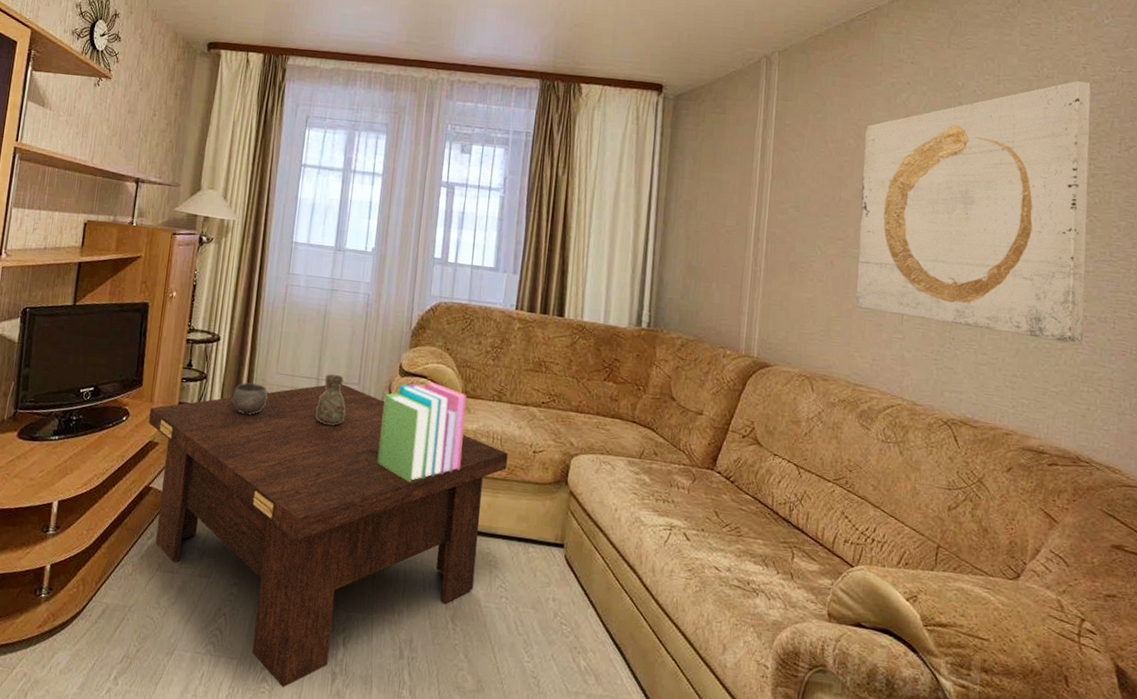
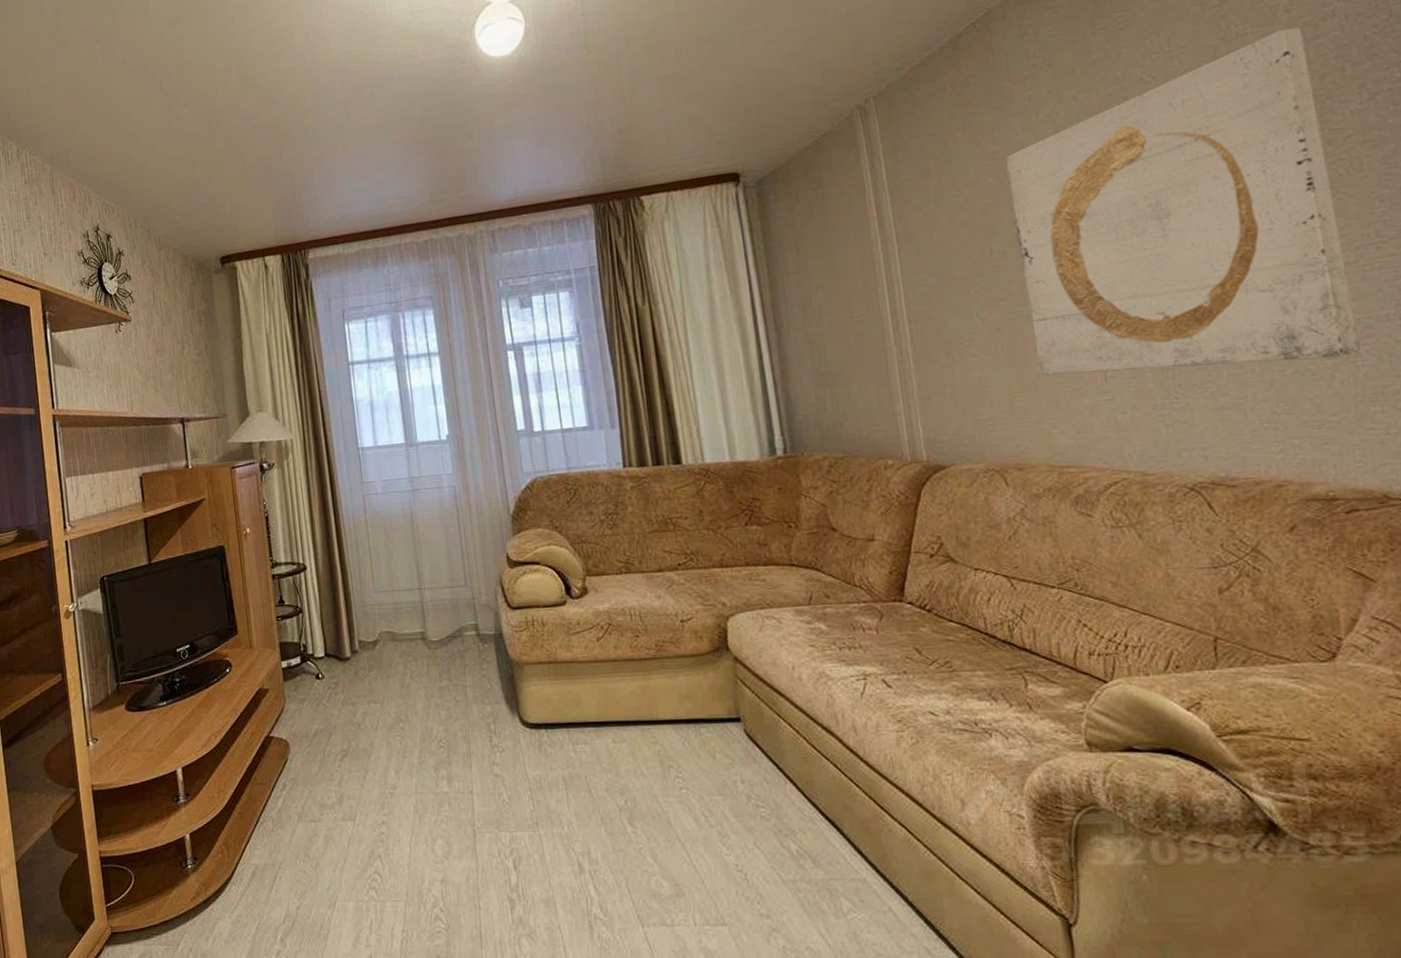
coffee table: present [149,383,508,687] -> none [252,588,654,923]
ceramic bowl: present [232,383,268,415] -> none [333,607,372,642]
decorative vase: present [315,374,346,426] -> none [425,580,460,637]
books: present [378,381,467,482] -> none [498,567,600,681]

